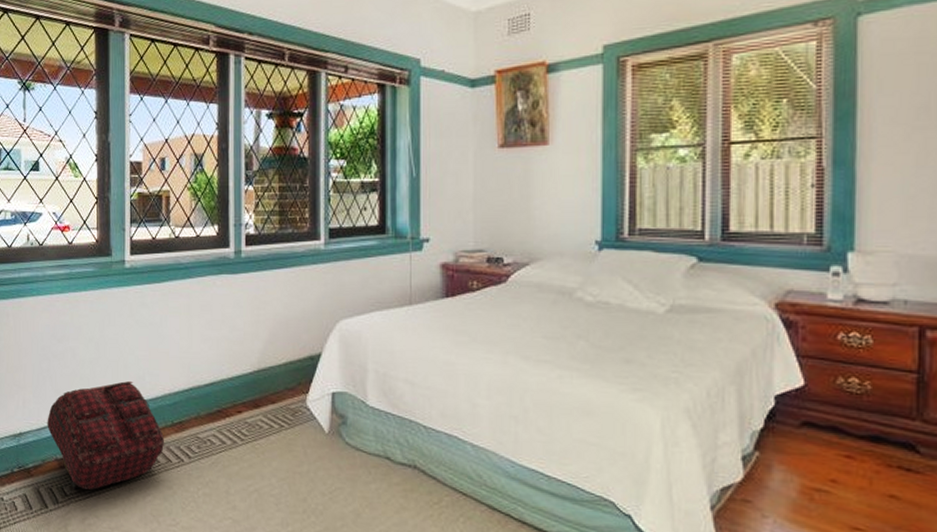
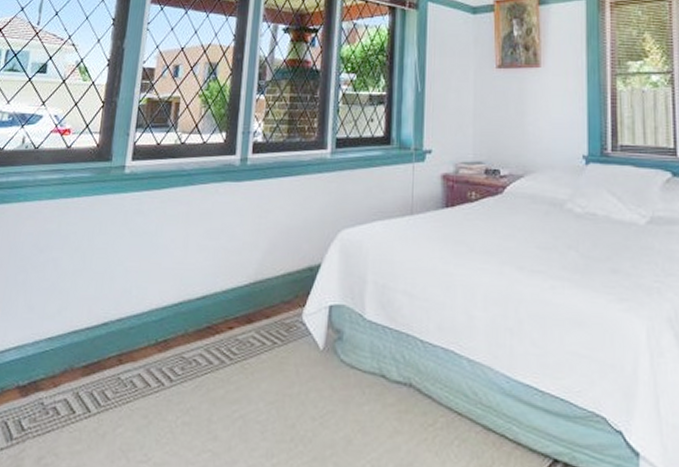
backpack: present [47,380,164,490] -> none [13,294,145,422]

